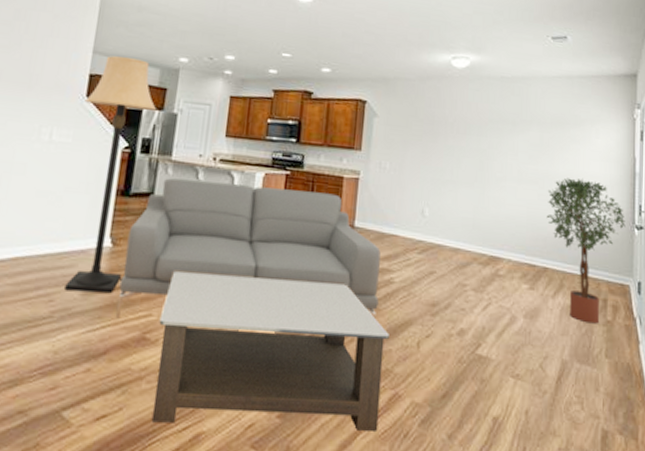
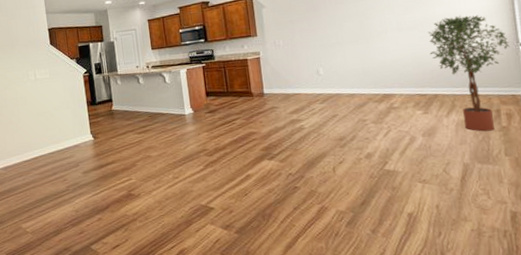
lamp: present [64,55,157,294] -> none [50,10,105,173]
sofa: present [115,178,381,319] -> none [102,73,296,185]
coffee table: present [151,271,389,431] -> none [137,136,314,246]

